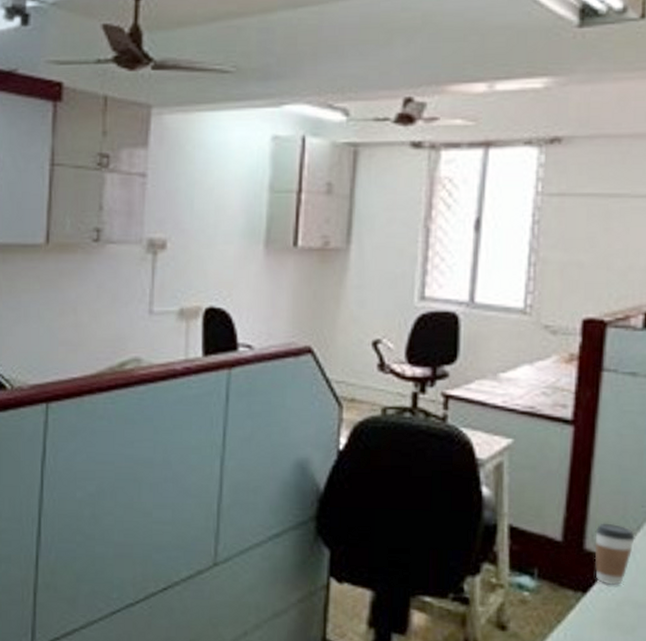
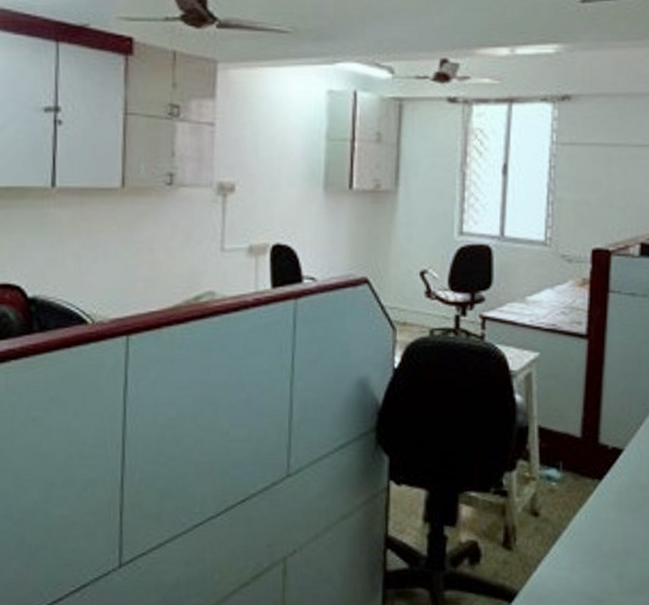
coffee cup: present [594,523,635,585] -> none [607,420,638,472]

